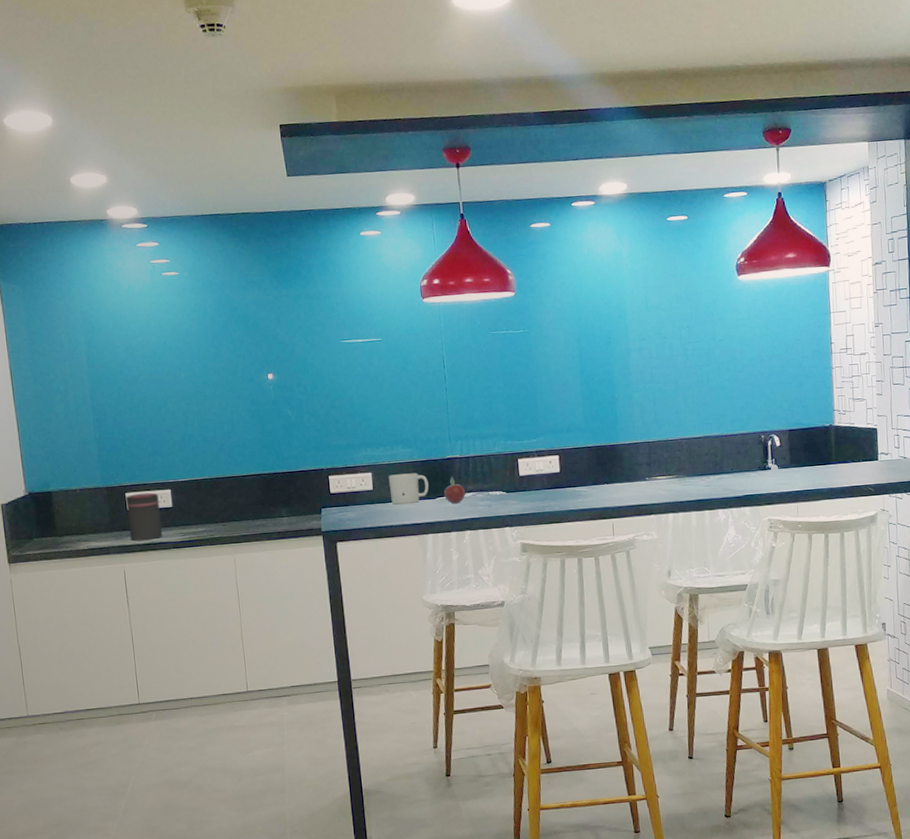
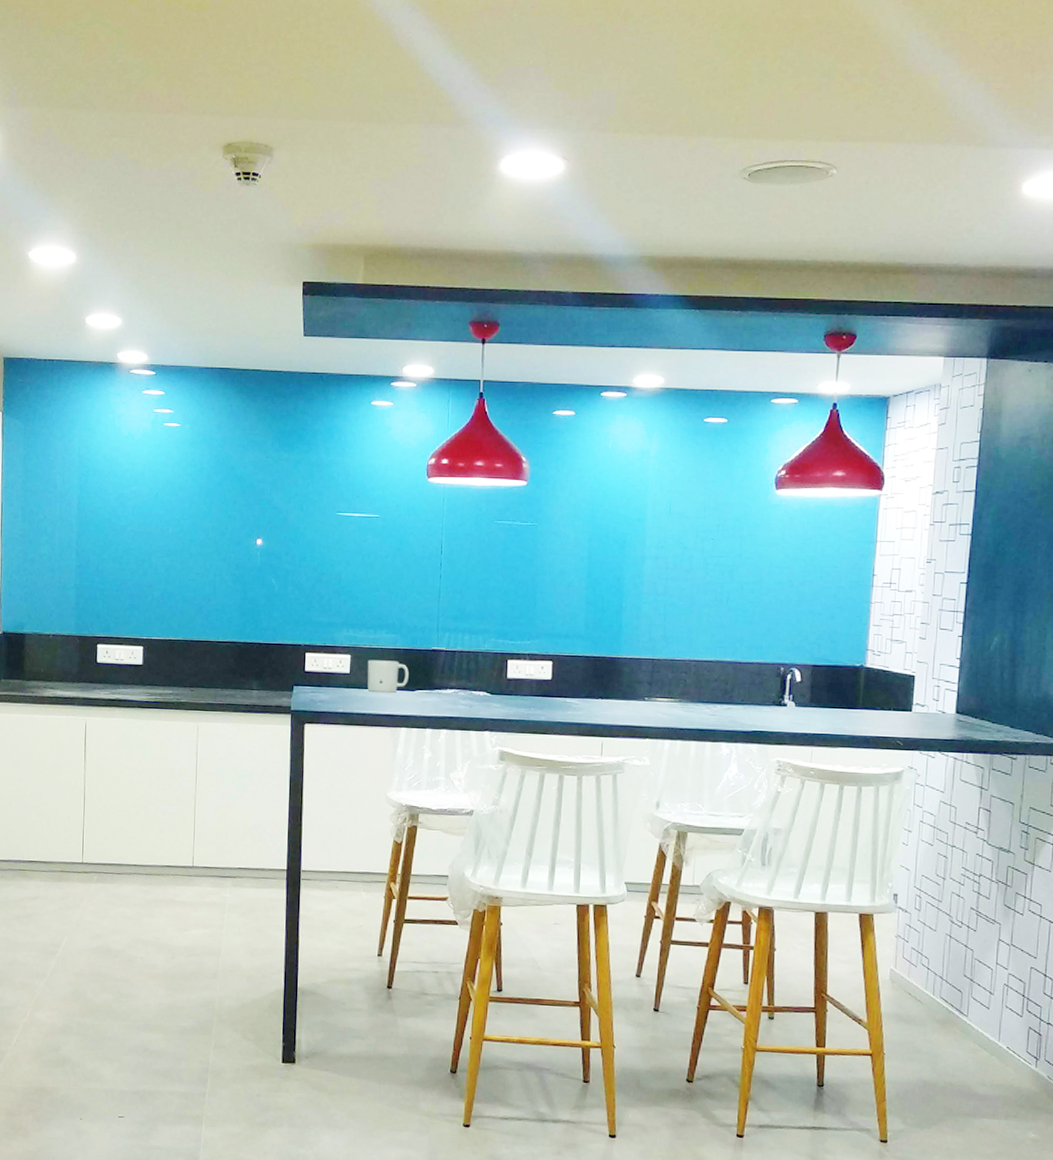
cylinder: present [126,492,162,541] -> none [96,646,130,696]
fruit: present [444,477,466,504] -> none [424,670,448,700]

